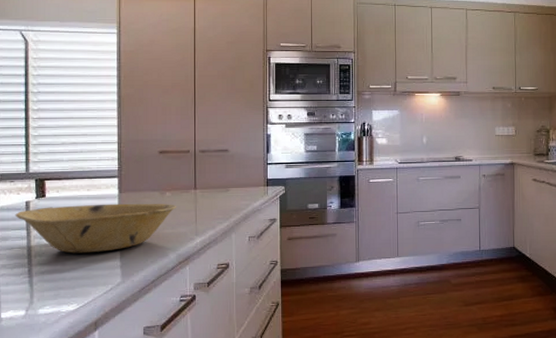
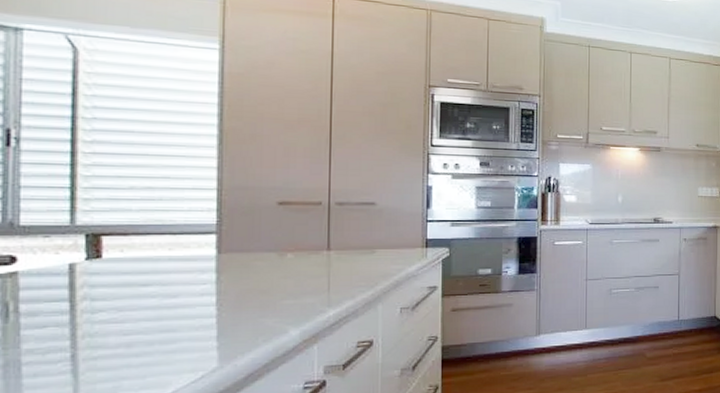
bowl: present [15,203,177,253] -> none [50,267,302,332]

